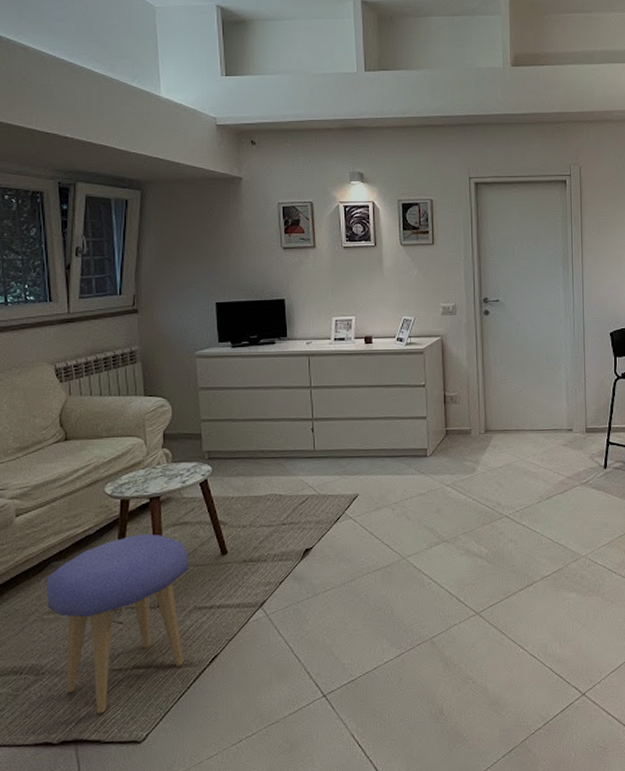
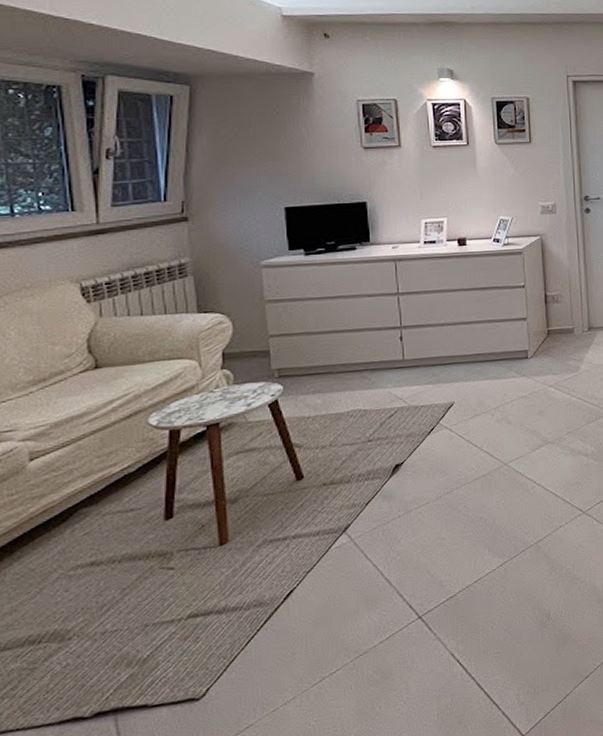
stool: present [47,534,189,714] -> none [73,465,257,675]

